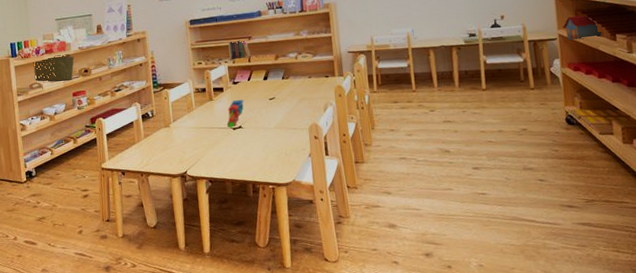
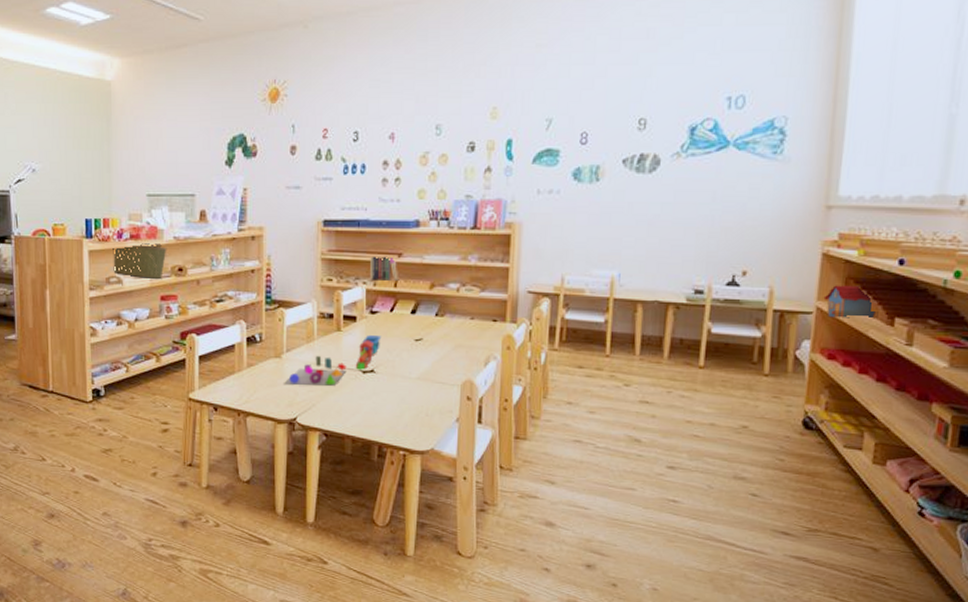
toy blocks: none [174,121,221,147] -> present [284,355,347,386]

